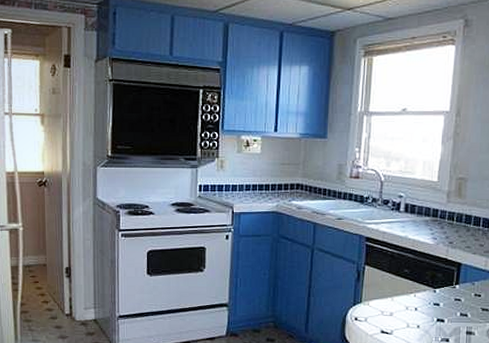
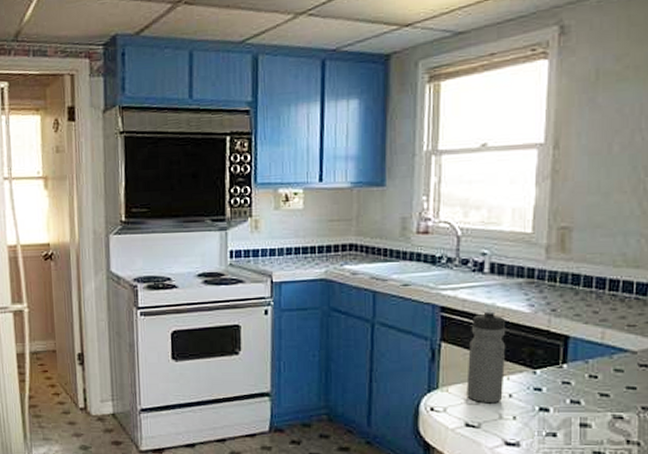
water bottle: none [383,241,415,315] -> present [466,310,506,404]

